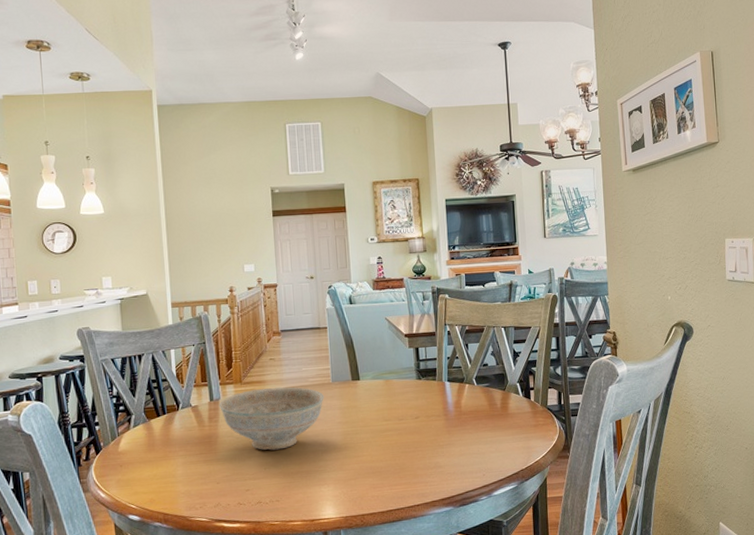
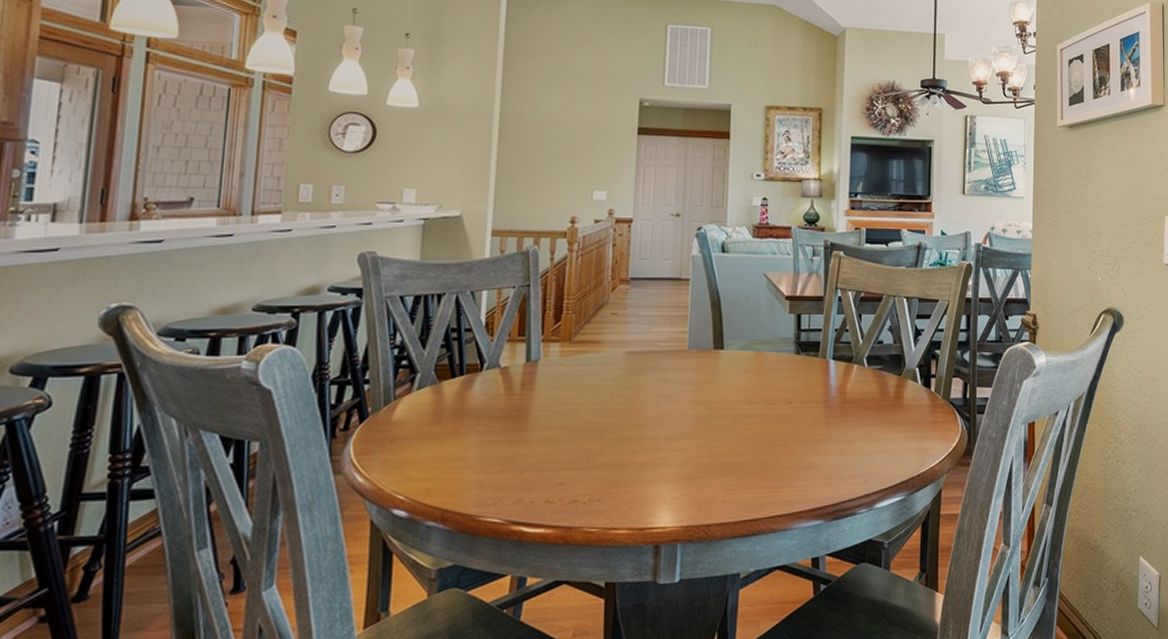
decorative bowl: present [218,387,324,451] -> none [537,351,676,433]

